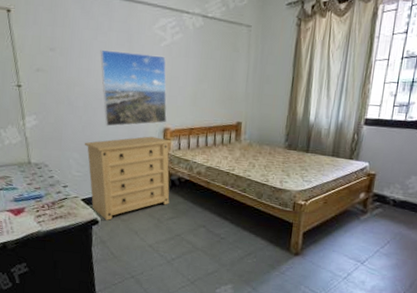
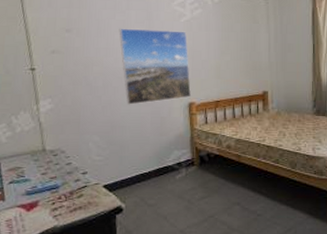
dresser: present [85,136,171,221] -> none [105,112,200,207]

